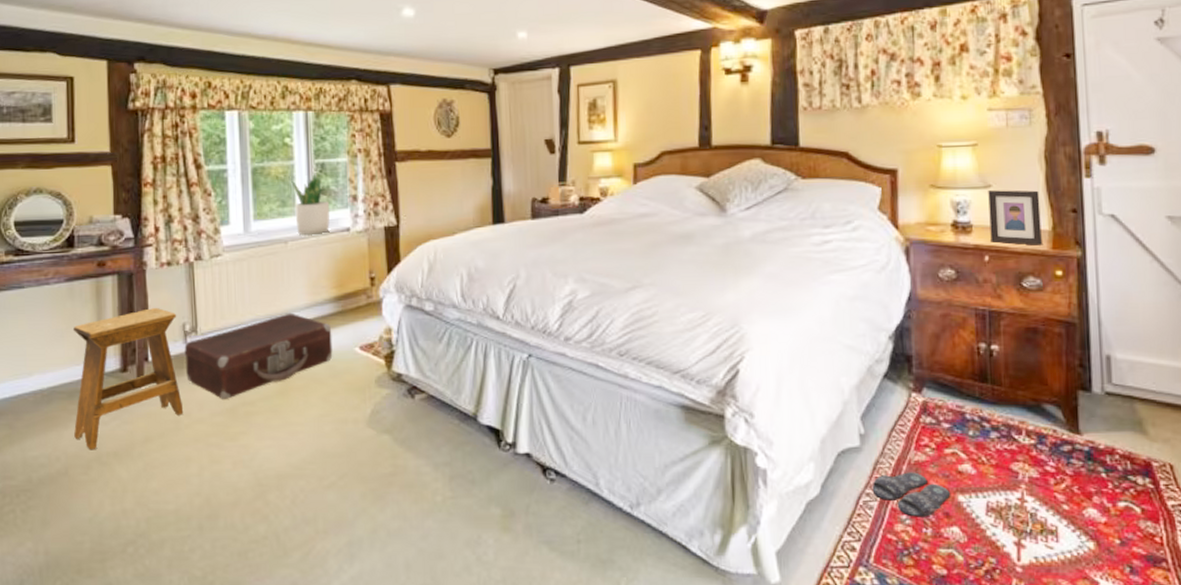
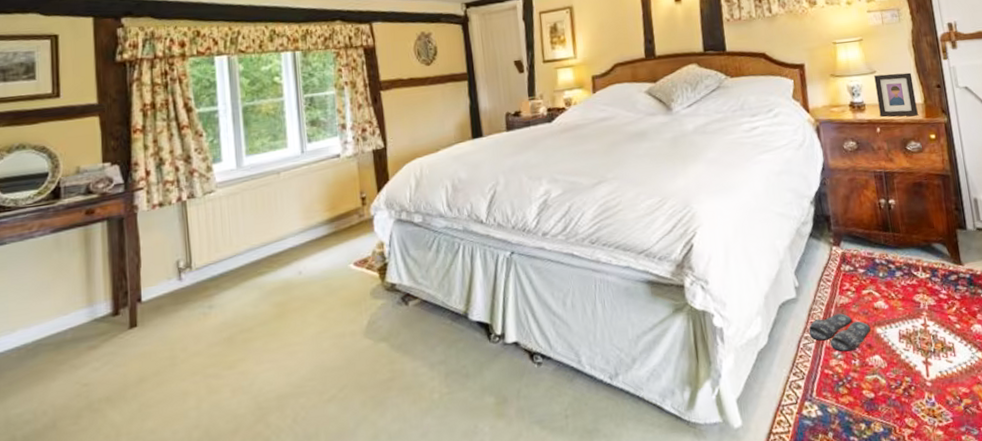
stool: present [72,308,184,450] -> none [59,248,180,399]
suitcase: present [184,312,333,399] -> none [179,238,328,330]
planter: present [290,173,330,236] -> none [280,107,321,165]

